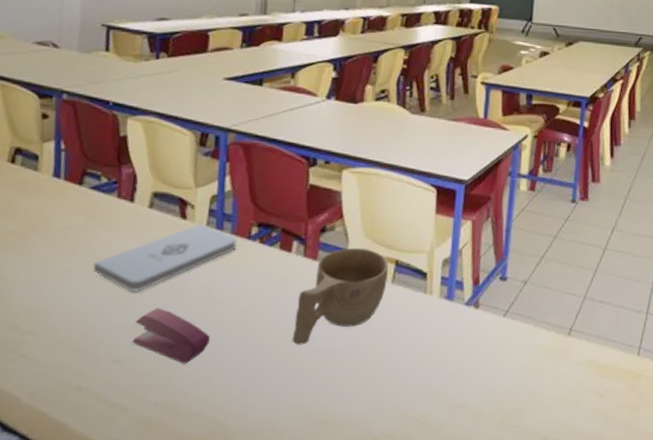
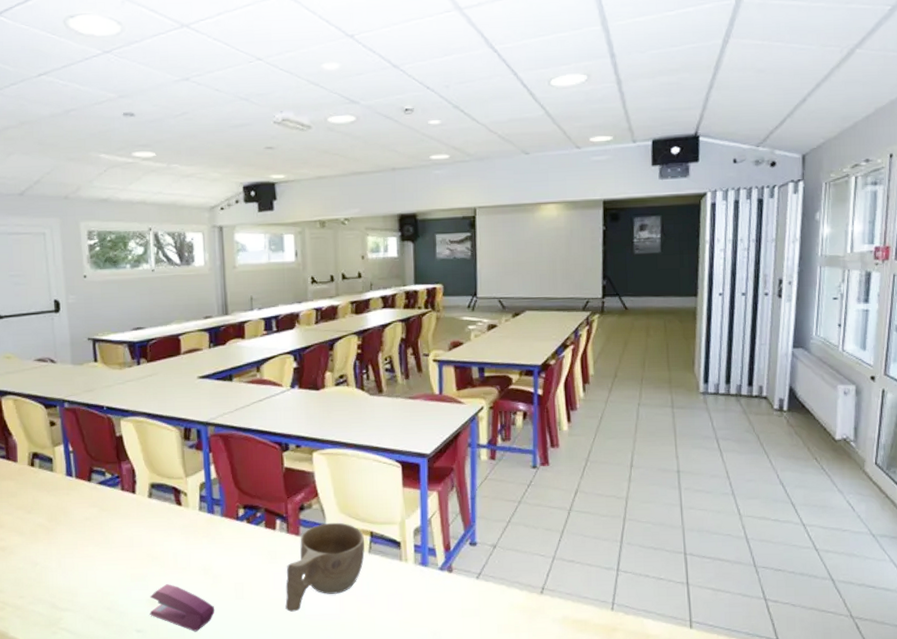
notepad: present [93,224,238,291] -> none [109,509,228,571]

